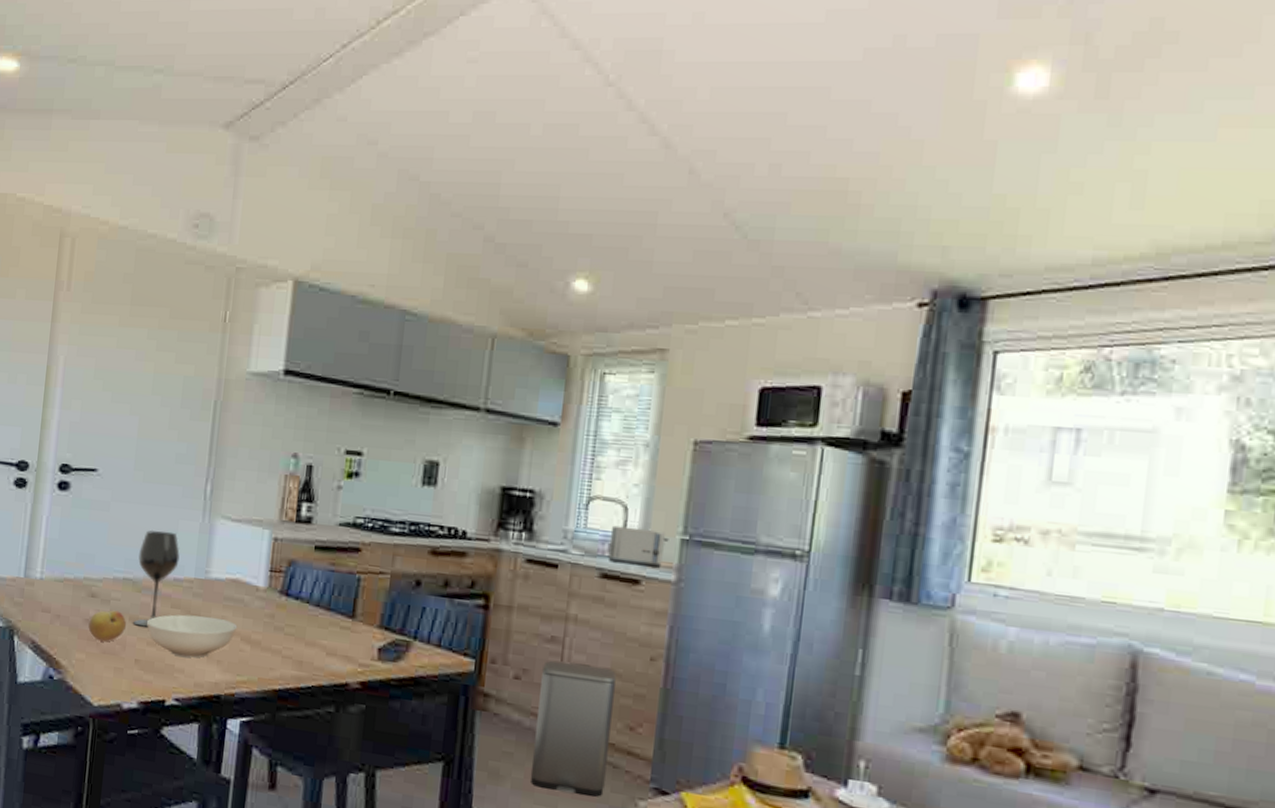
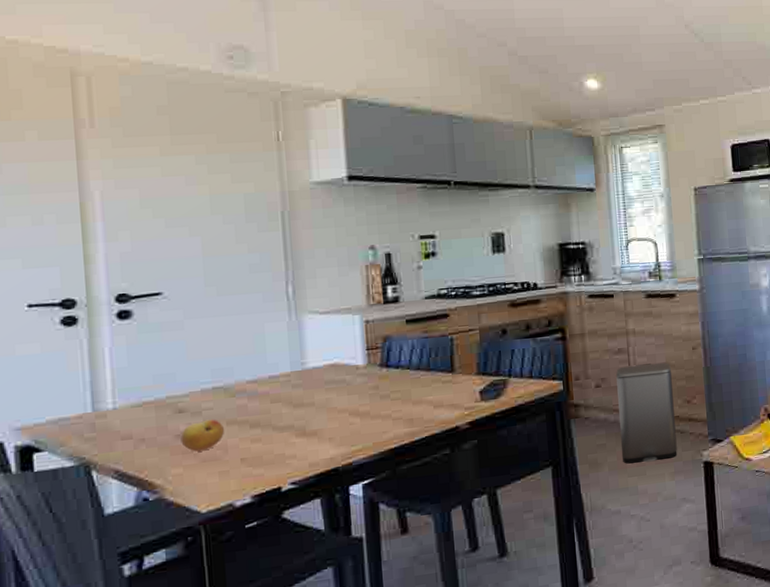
wineglass: present [133,529,180,627] -> none [225,335,271,428]
bowl: present [146,614,238,658] -> none [246,401,344,445]
toaster: present [608,525,669,569] -> none [647,255,690,286]

